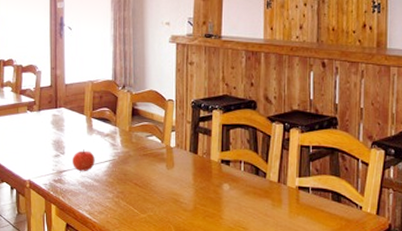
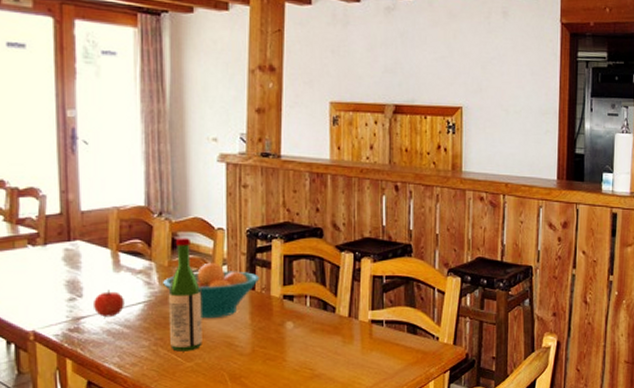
fruit bowl: none [125,129,202,178] -> present [163,262,260,319]
wine bottle: none [128,107,154,205] -> present [168,238,202,352]

